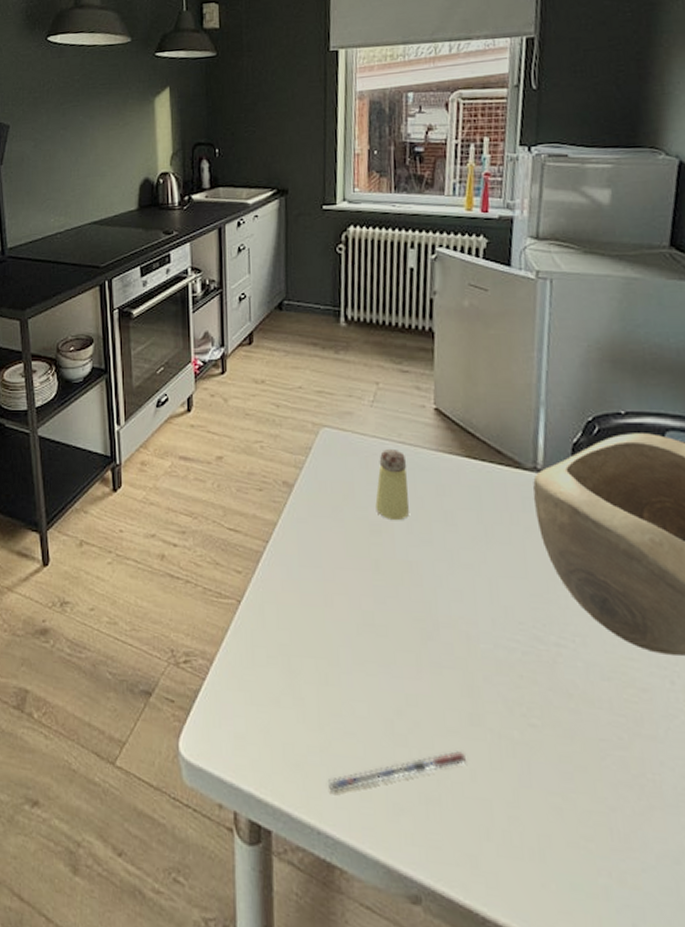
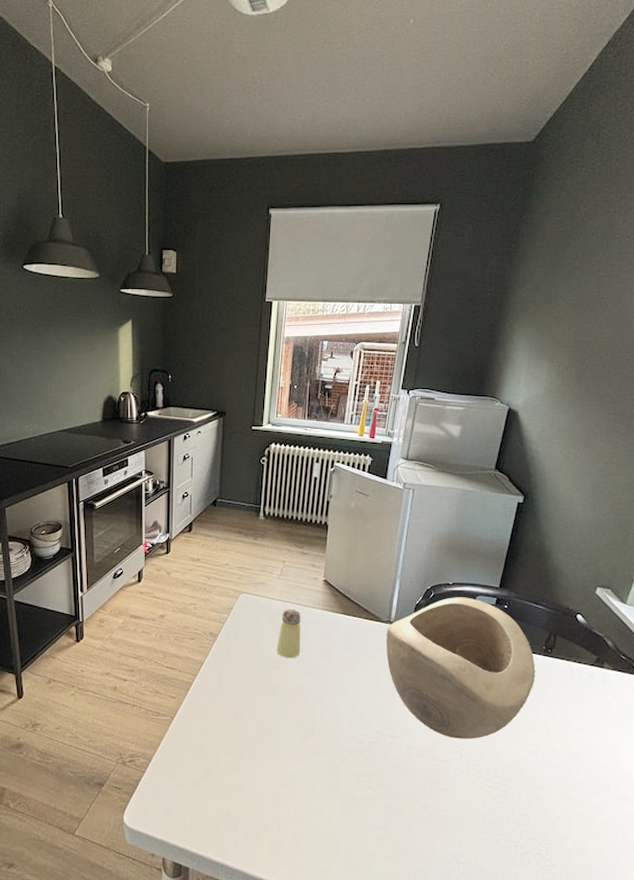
pen: present [329,751,467,793] -> none [231,807,326,840]

